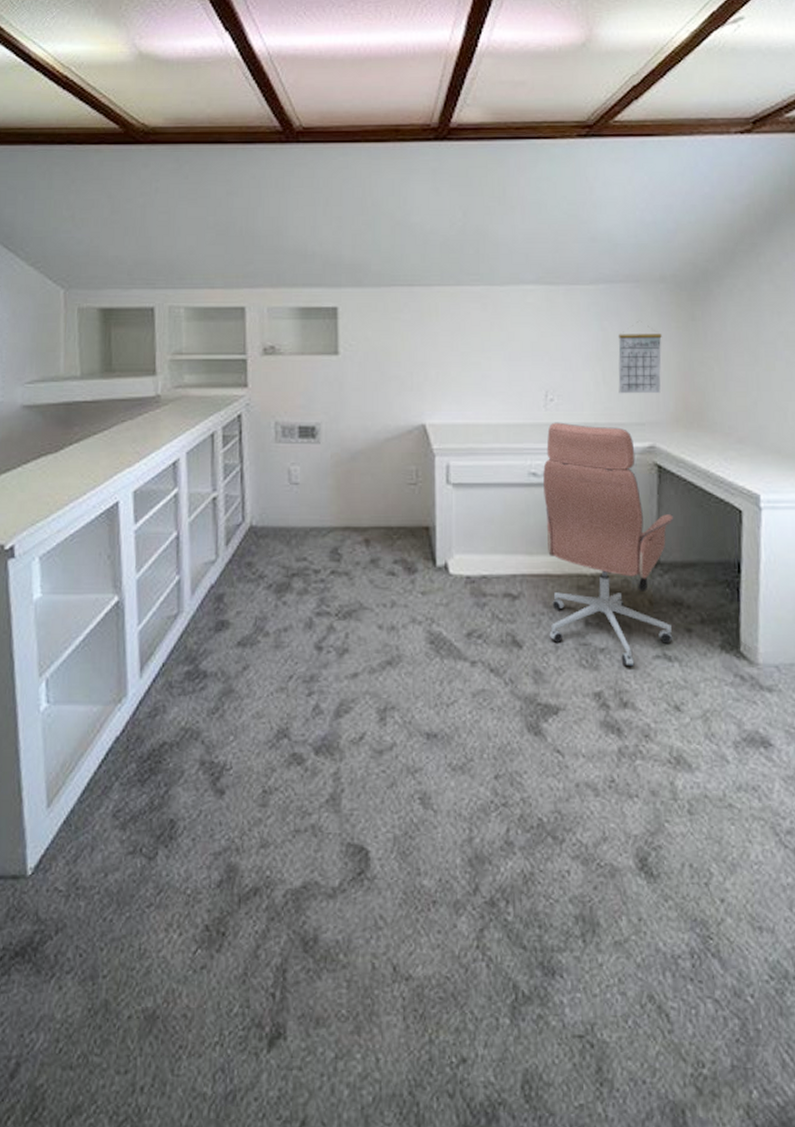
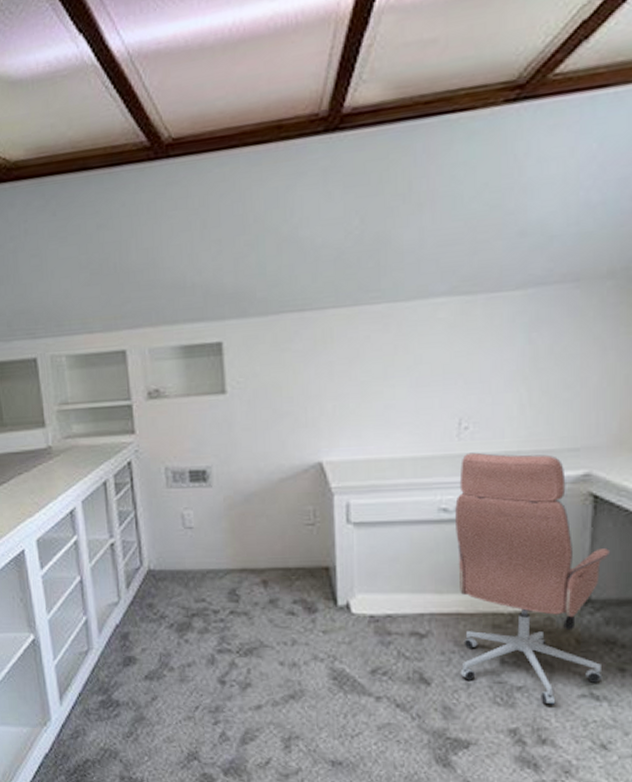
calendar: present [618,321,662,394] -> none [548,329,606,417]

